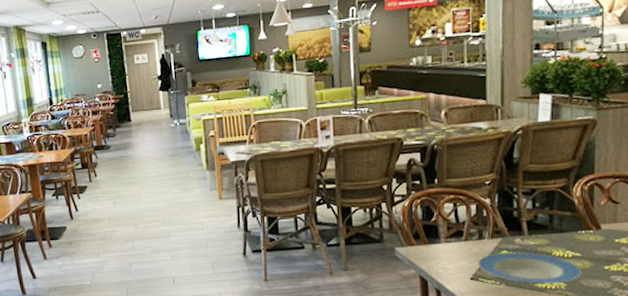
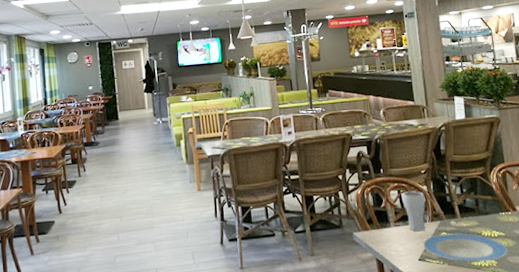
drinking glass: none [459,204,486,249] -> present [402,191,426,232]

